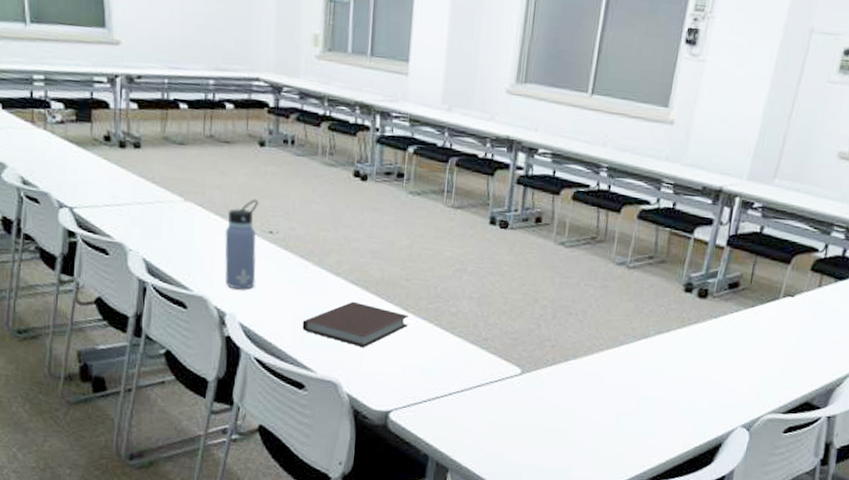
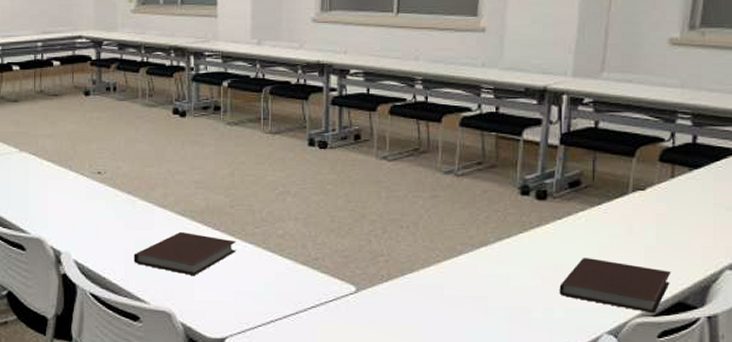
water bottle: present [224,198,259,289] -> none [57,143,87,228]
notebook: none [705,356,805,411] -> present [559,258,671,314]

